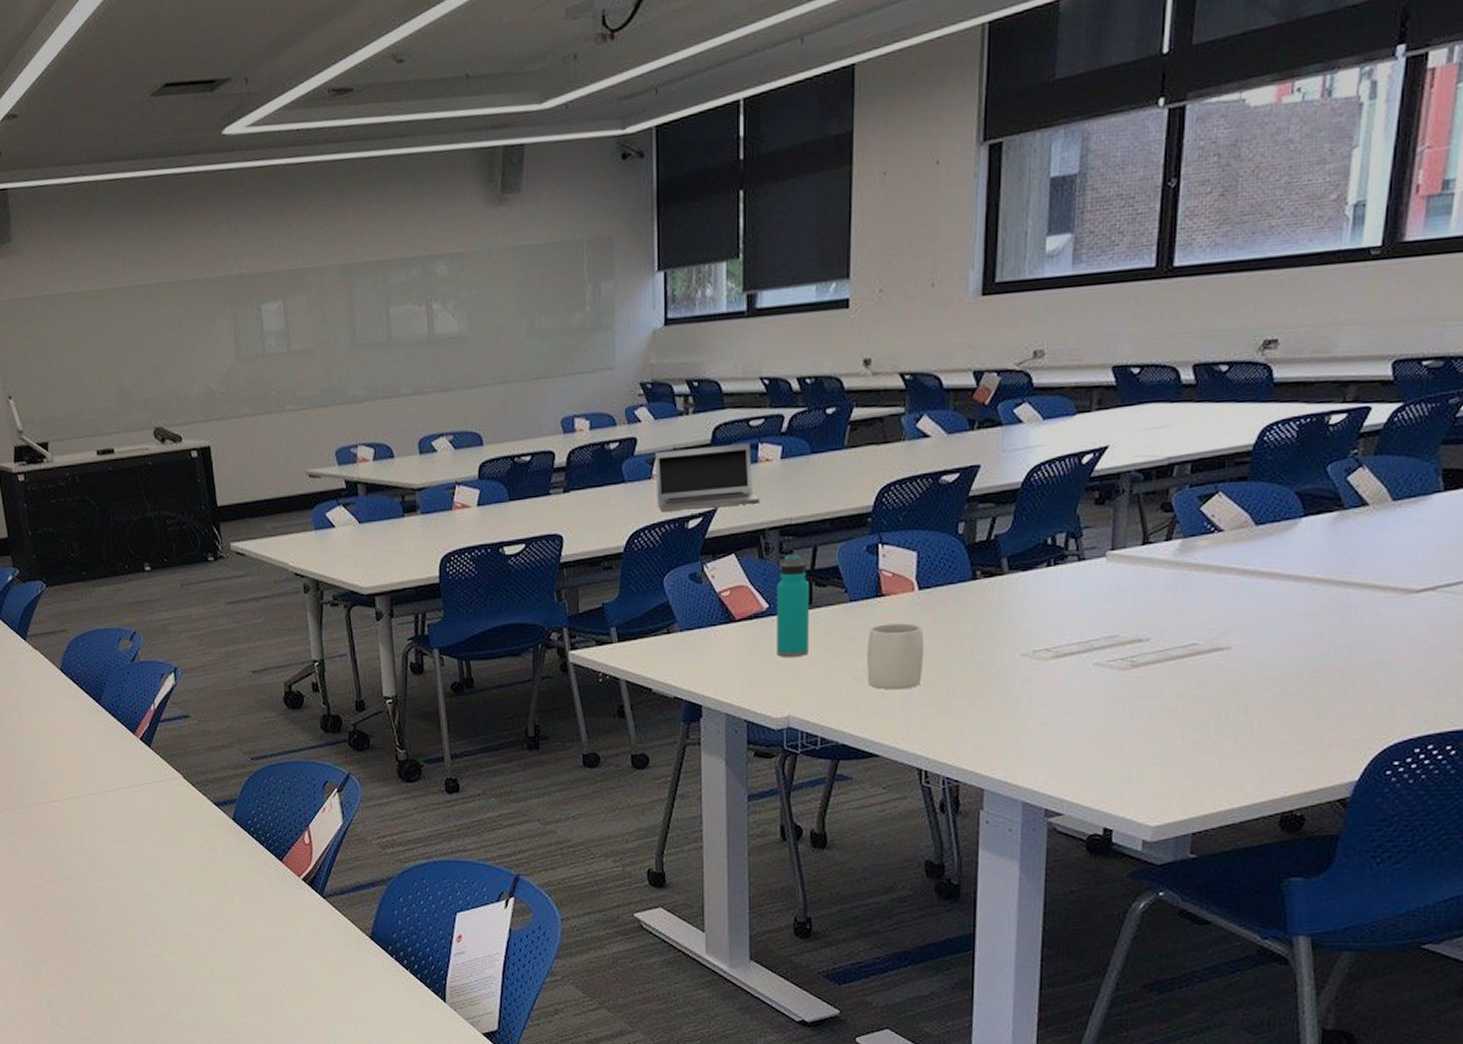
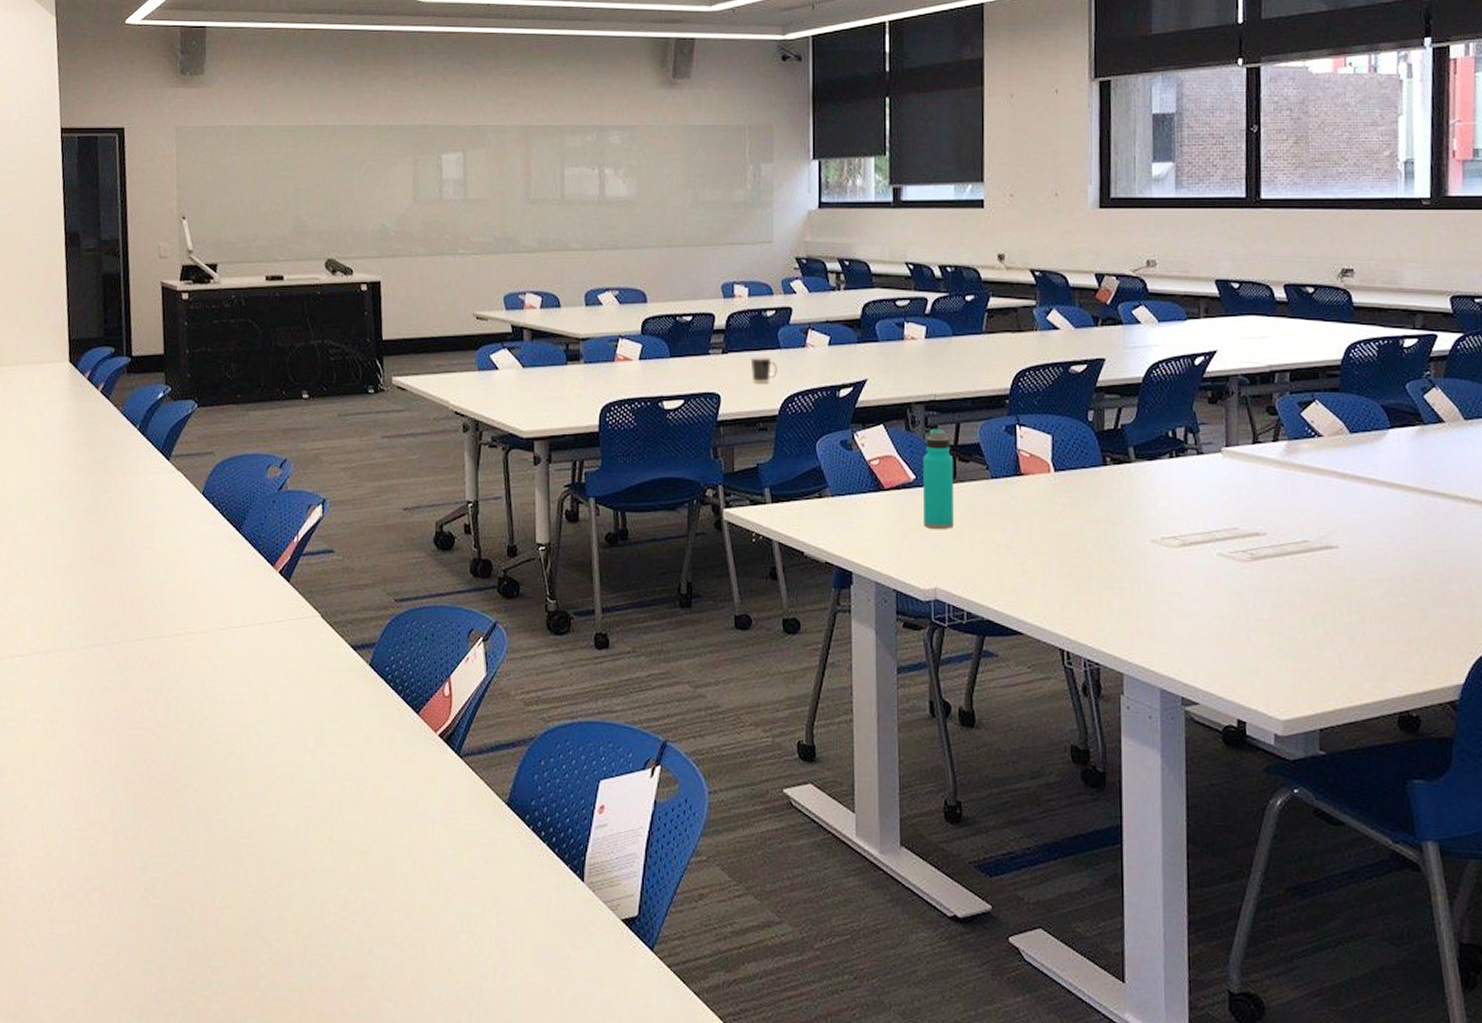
mug: none [593,492,622,521] -> present [750,356,777,384]
laptop: present [655,443,760,511] -> none [809,321,906,379]
mug: present [867,623,924,690] -> none [1009,502,1062,568]

